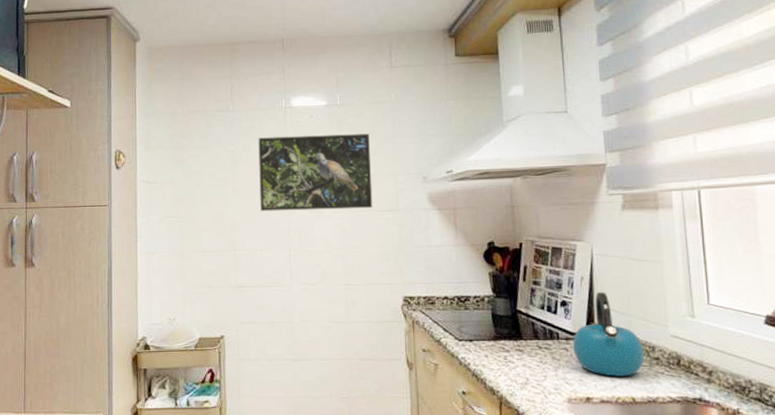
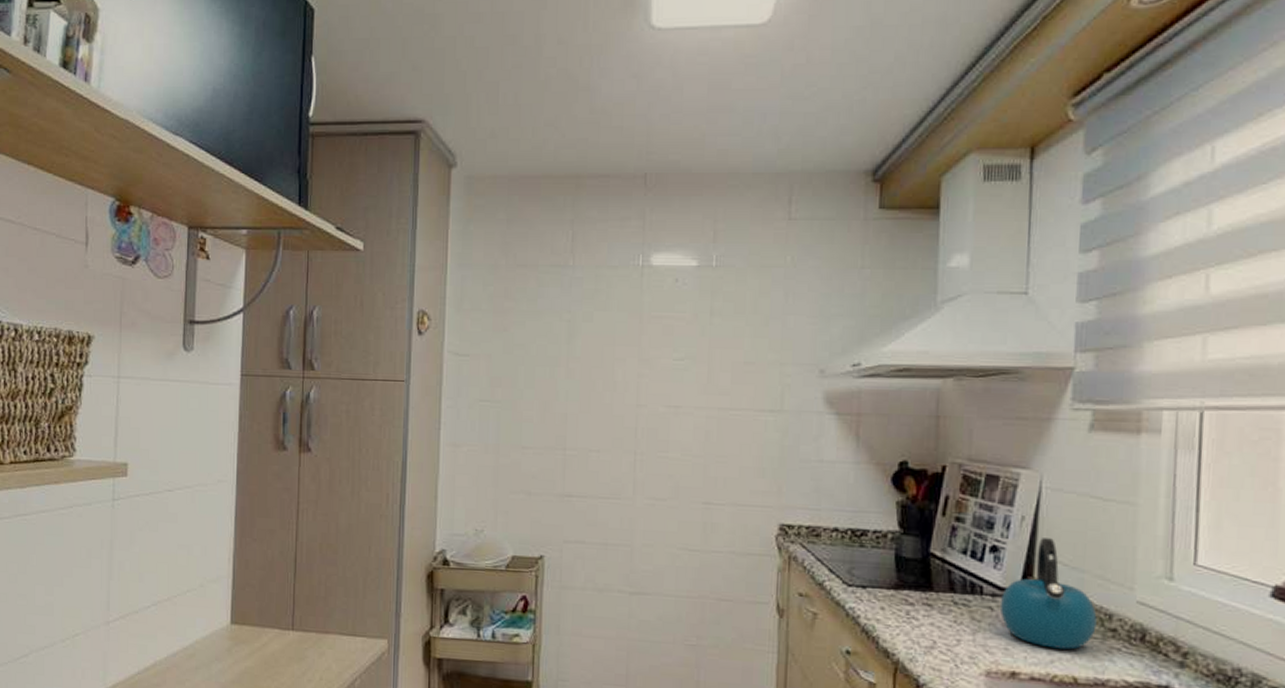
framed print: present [258,134,373,212] -> none [600,304,752,407]

